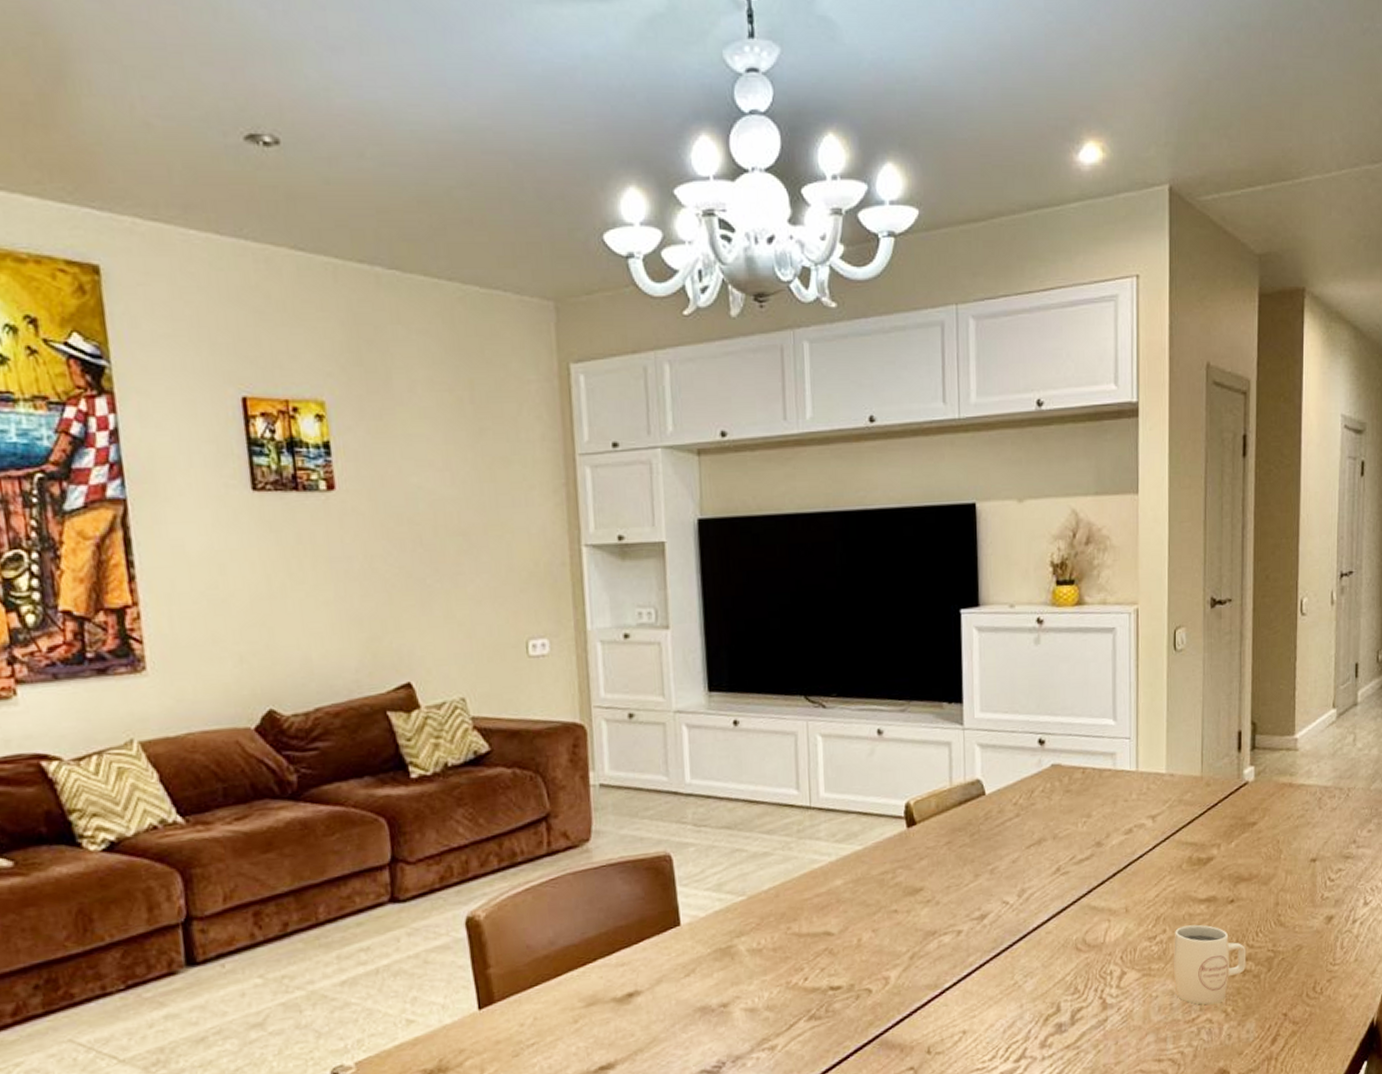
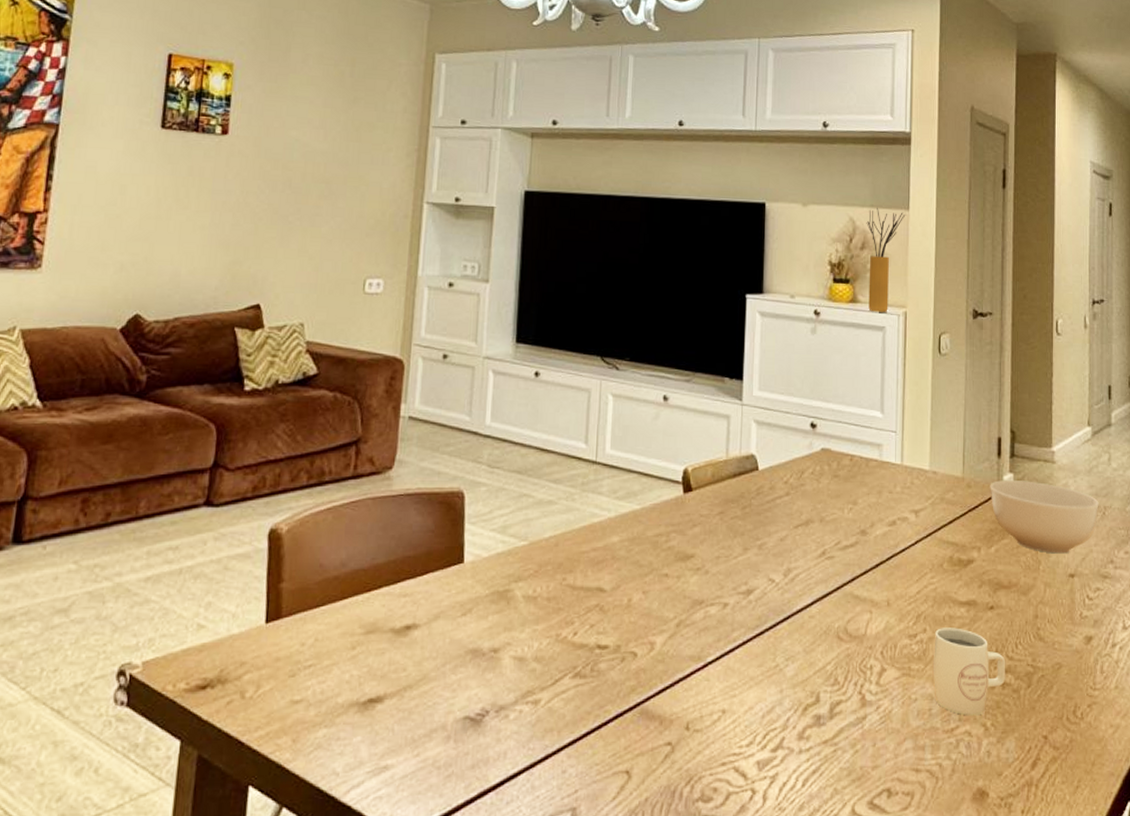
vase: none [1090,494,1135,613] -> present [866,207,906,312]
bowl: none [1230,771,1343,842] -> present [990,480,1099,554]

